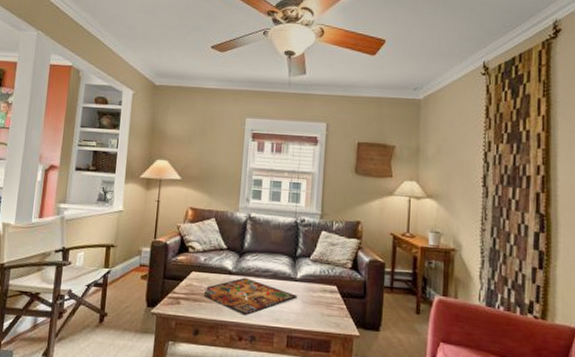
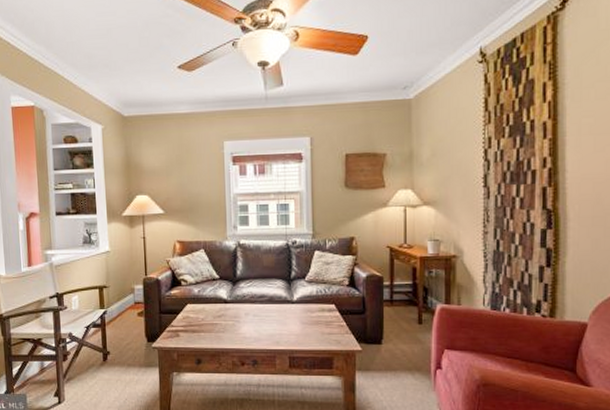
gameboard: present [203,277,298,316] -> none [201,305,296,342]

